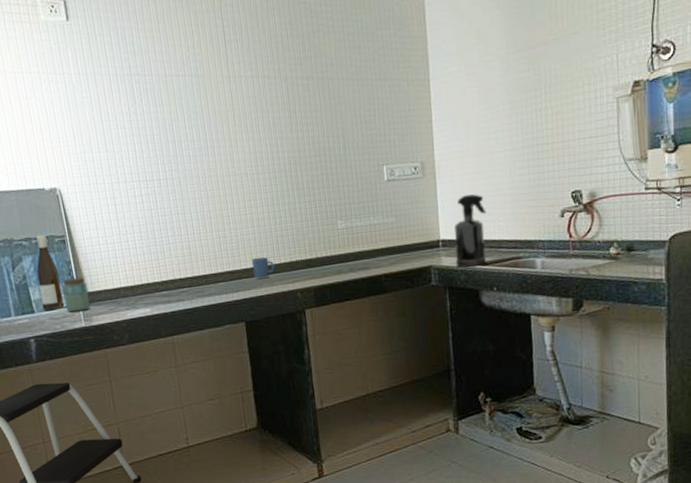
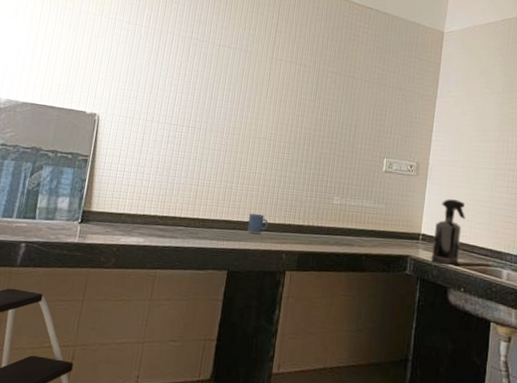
bottle: present [36,234,65,311] -> none [44,150,73,221]
peanut butter: present [62,277,90,312] -> none [65,195,94,228]

